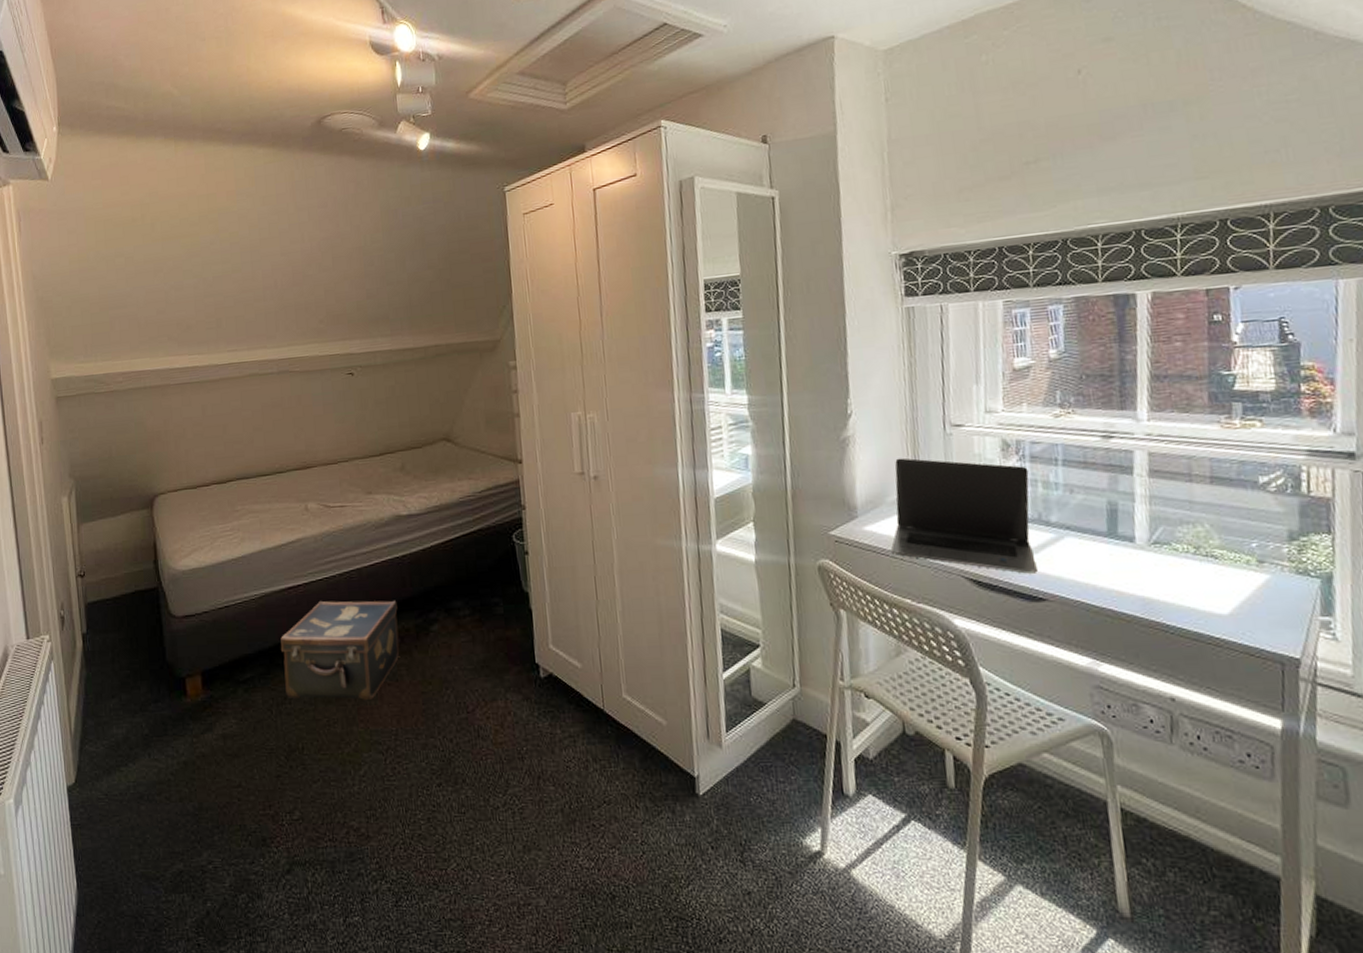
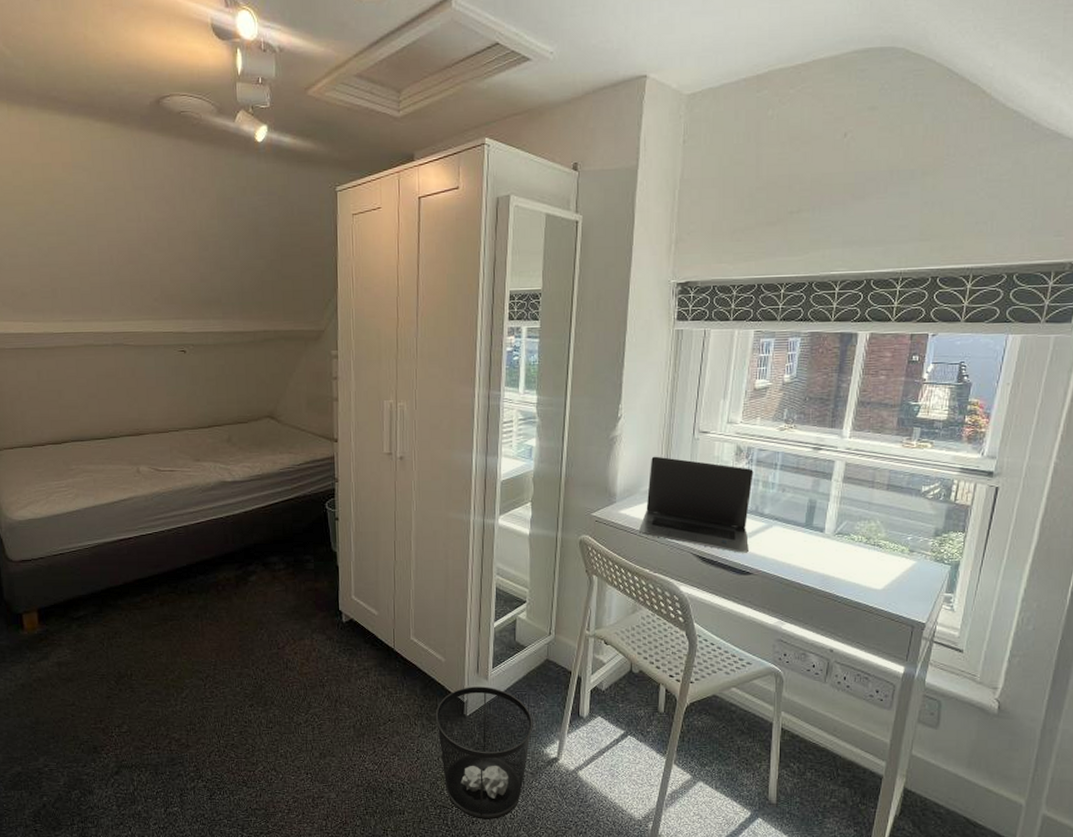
suitcase: present [280,600,400,700] -> none [112,552,221,636]
waste bin: none [660,756,786,937] -> present [435,686,533,819]

